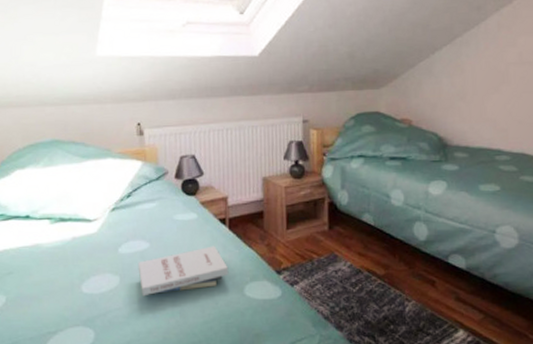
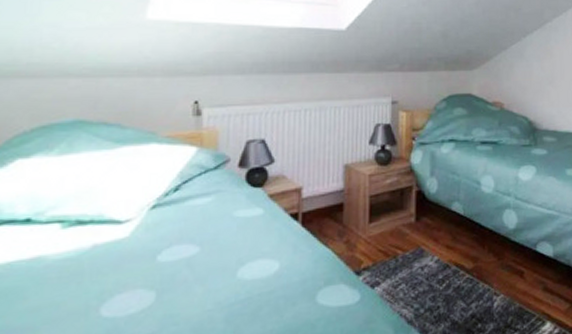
books: present [137,246,229,297] -> none [182,246,299,315]

